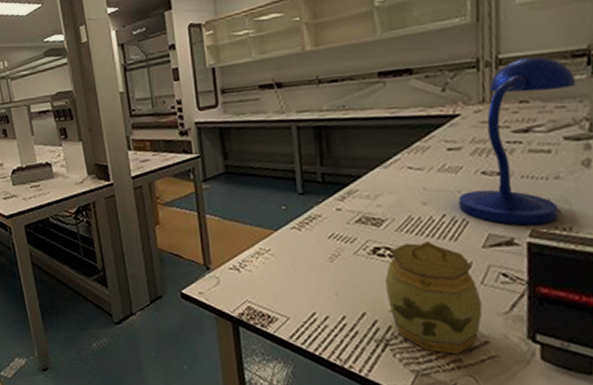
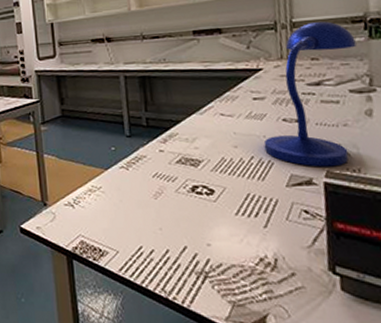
jar: present [385,242,483,355] -> none [203,181,289,286]

